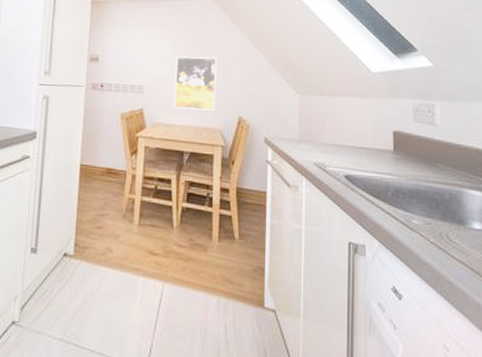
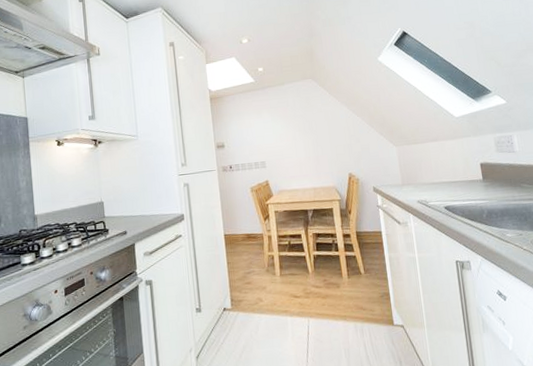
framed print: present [173,56,217,111] -> none [288,127,328,176]

